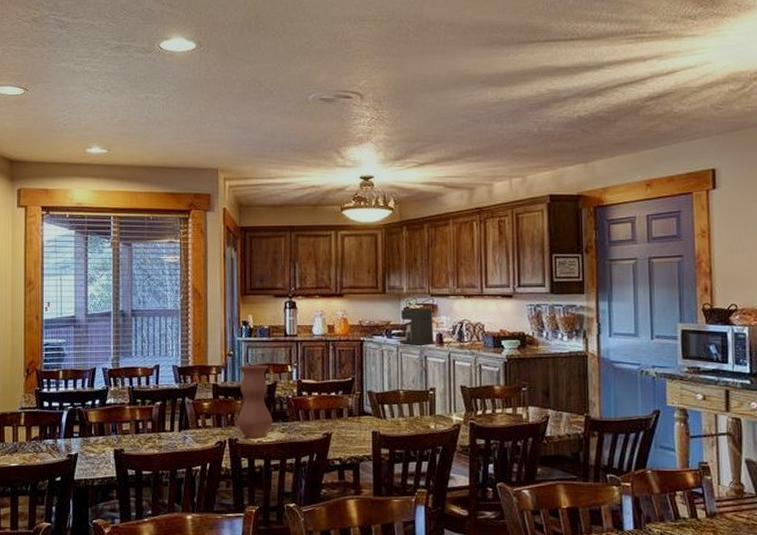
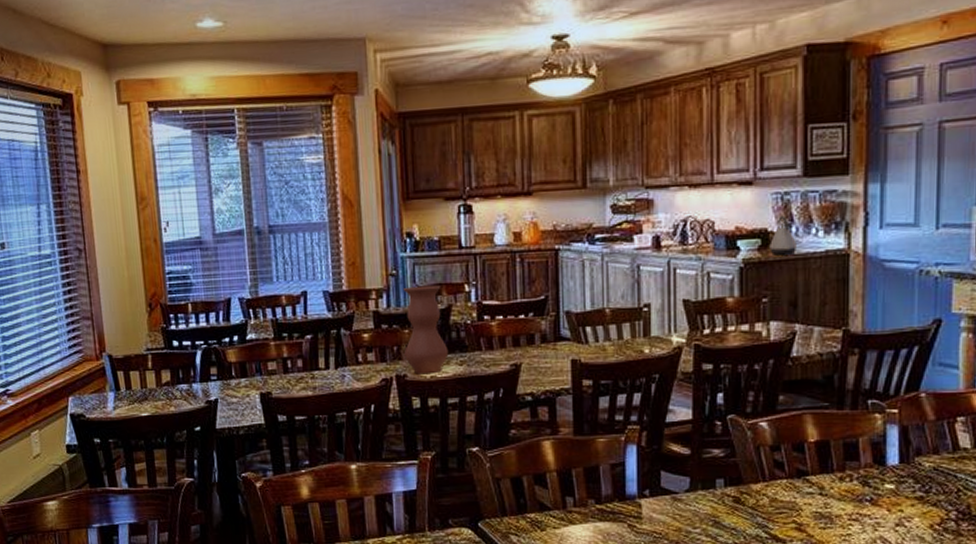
coffee maker: present [399,308,434,345] -> none [605,204,649,252]
kettle: none [526,323,547,354] -> present [769,215,796,256]

